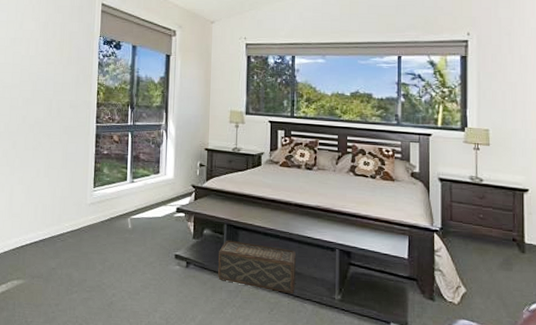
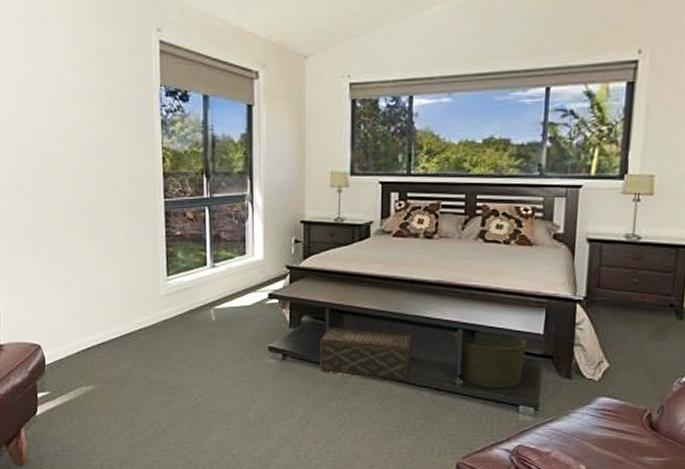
basket: none [331,251,395,306] -> present [453,332,528,388]

